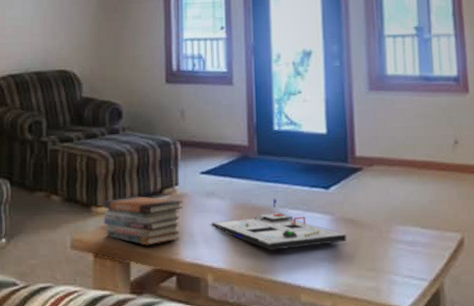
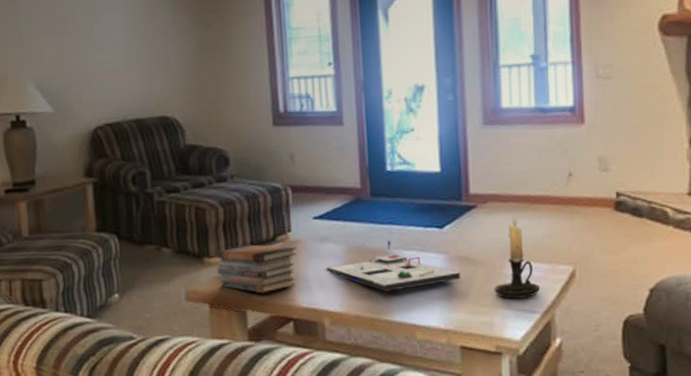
candle holder: none [380,177,428,264] -> present [494,213,540,299]

